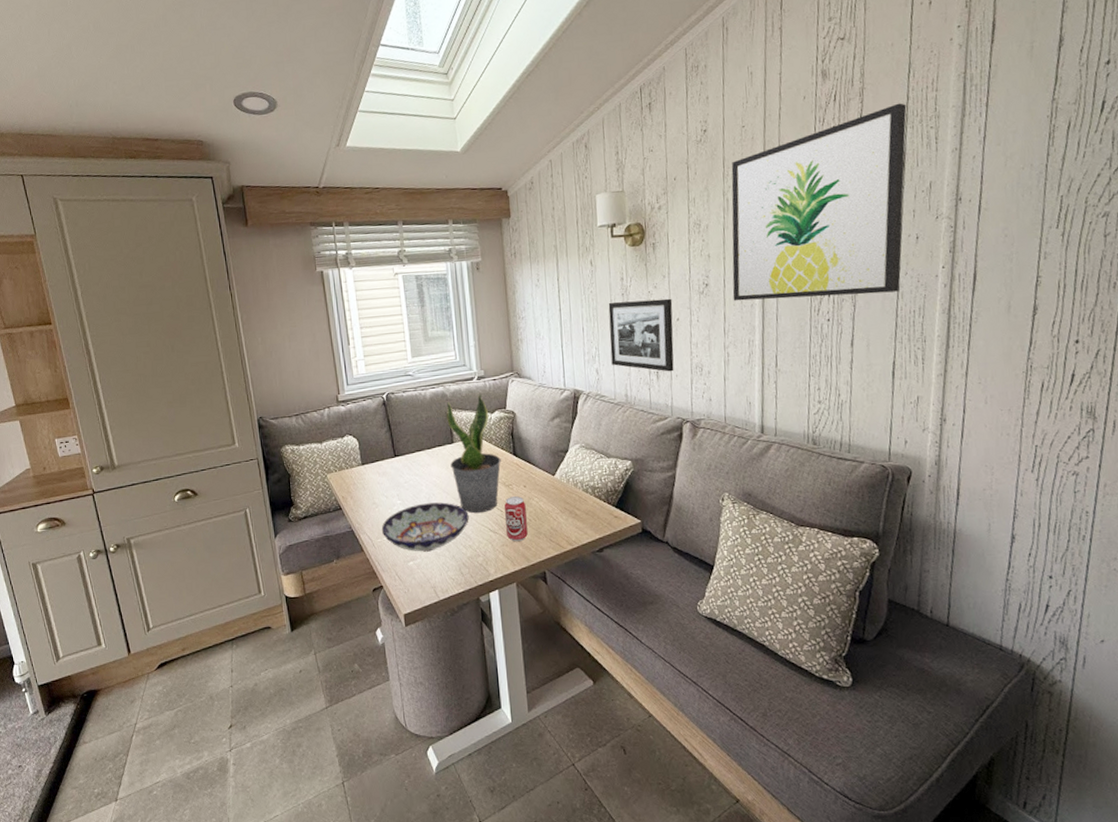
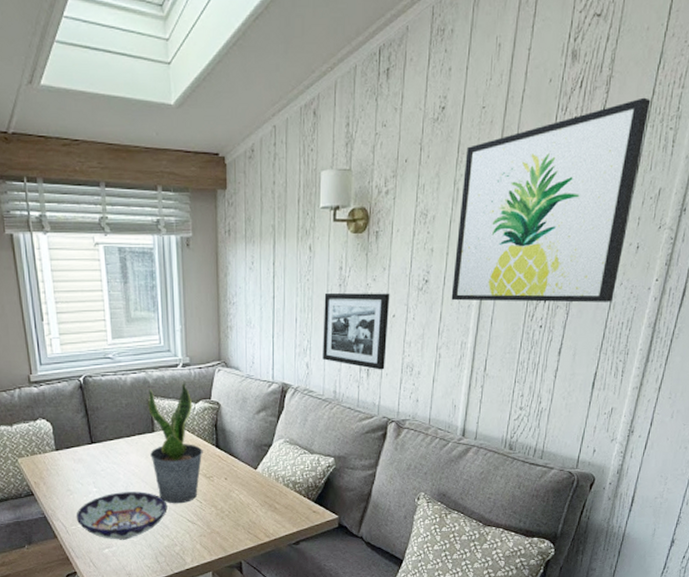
beverage can: present [504,496,528,542] -> none [204,488,226,533]

